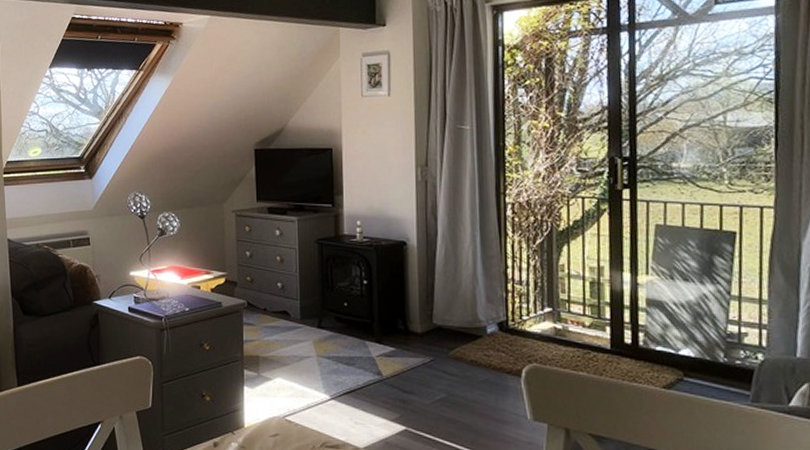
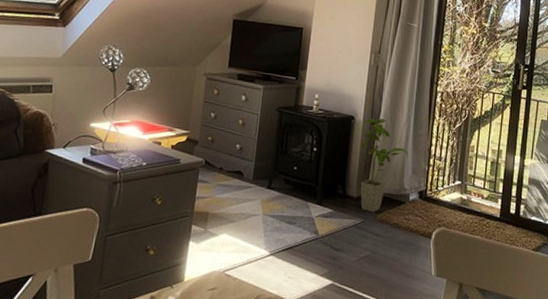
house plant: none [418,242,479,349] -> present [360,118,408,212]

